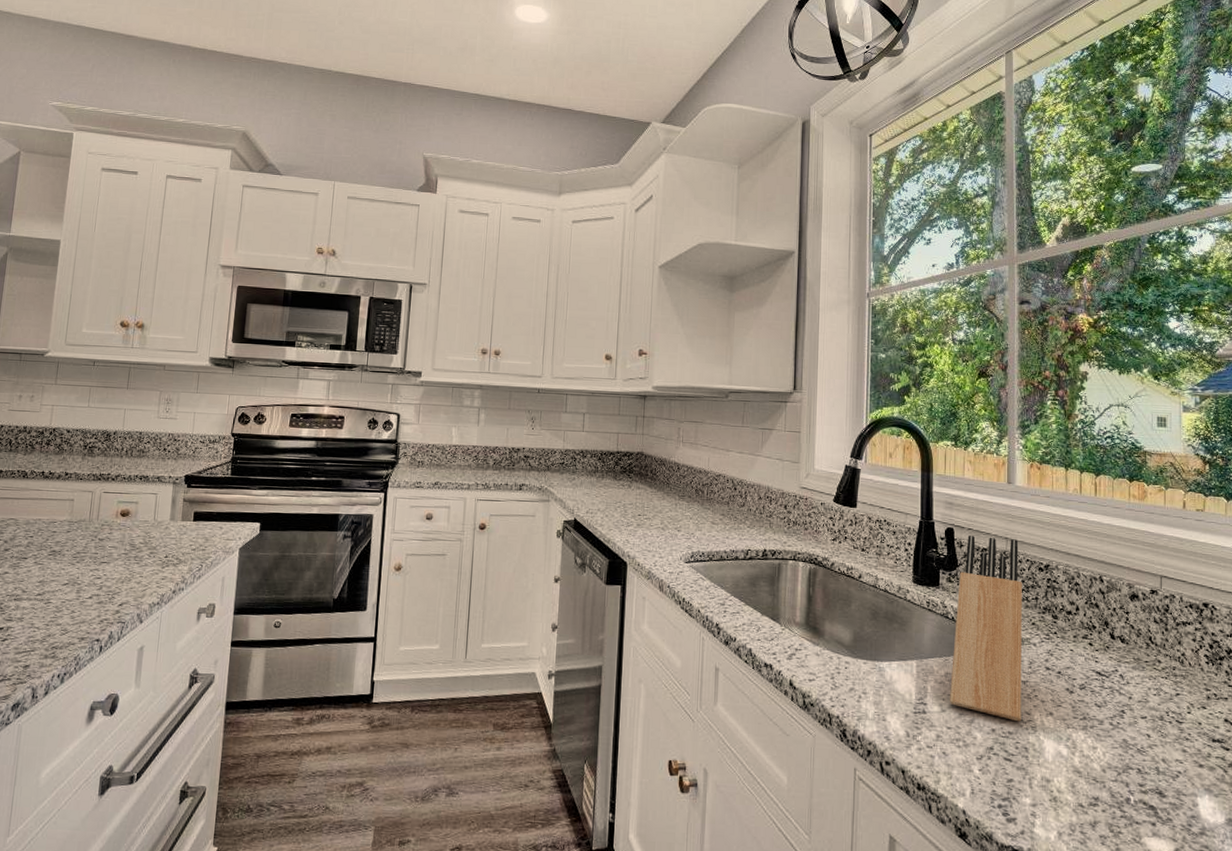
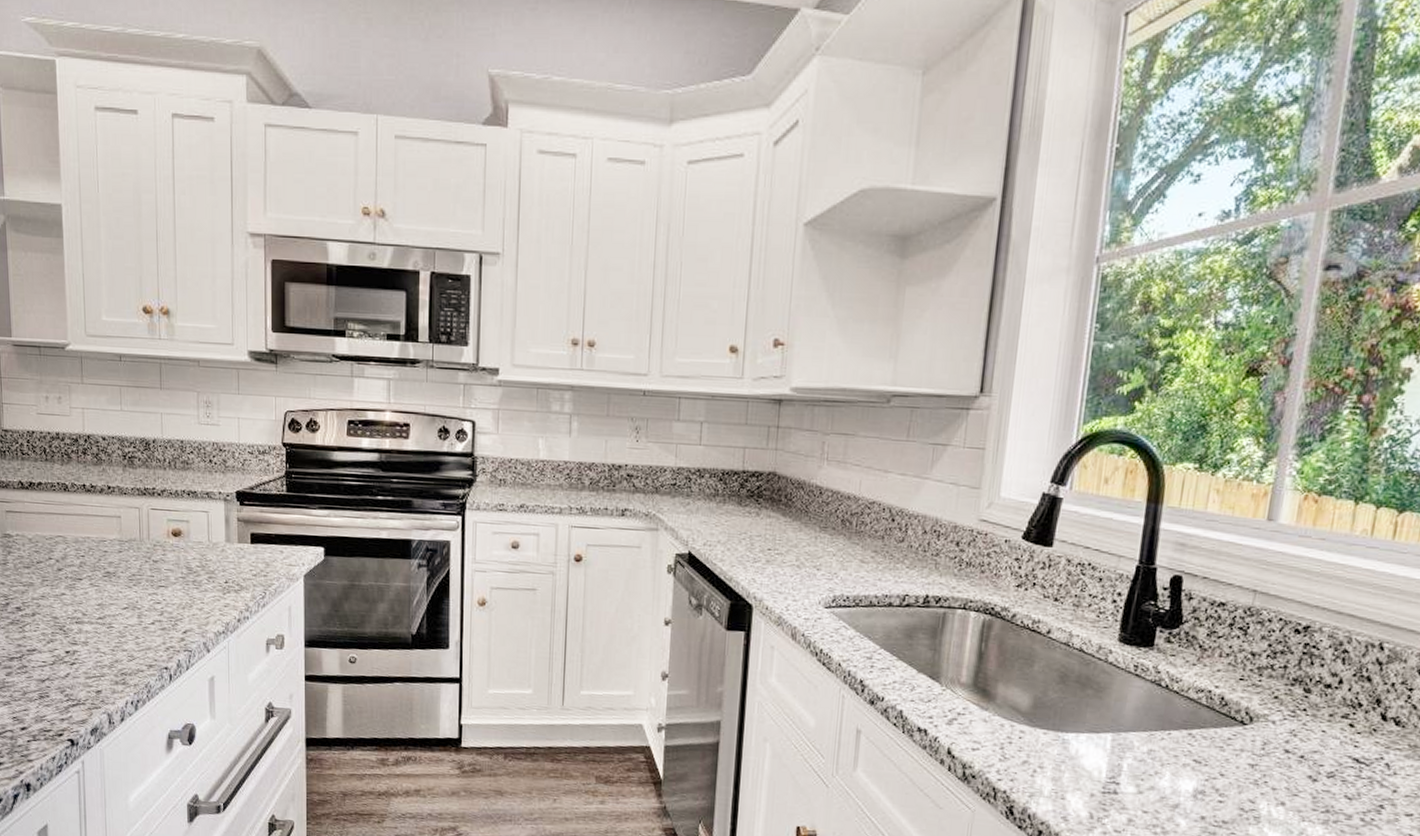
knife block: present [949,536,1022,722] -> none [1149,586,1271,811]

